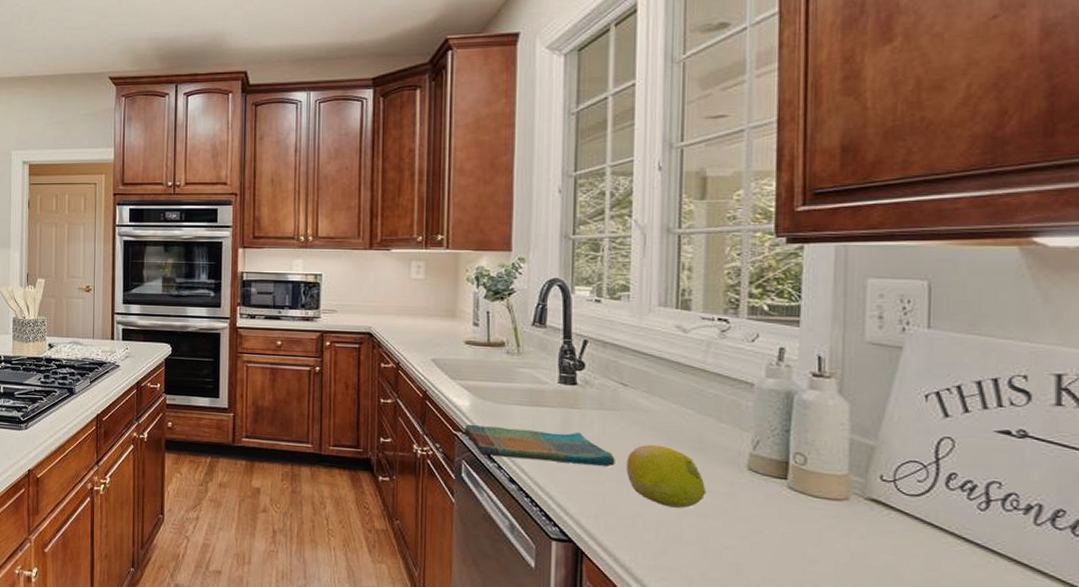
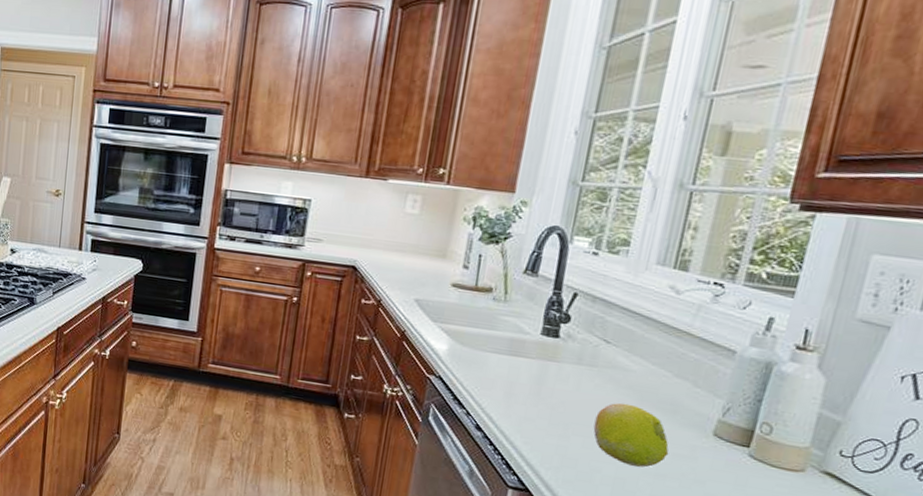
dish towel: present [465,424,615,466] -> none [438,368,585,422]

